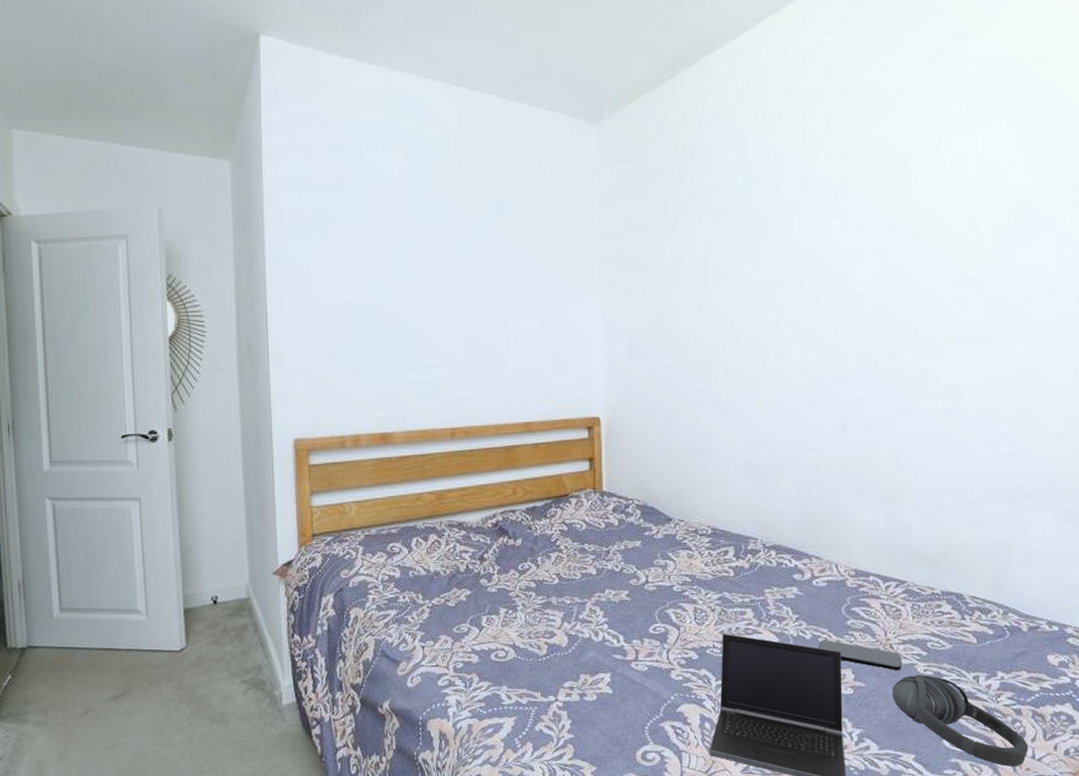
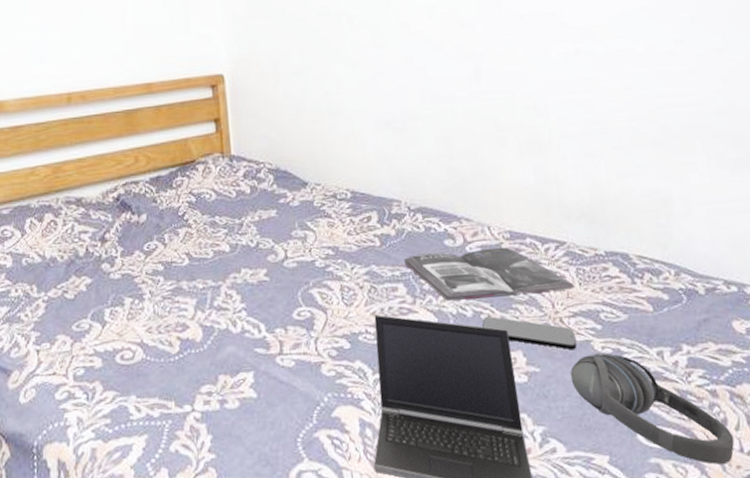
magazine: none [755,582,909,625] -> present [404,246,576,301]

